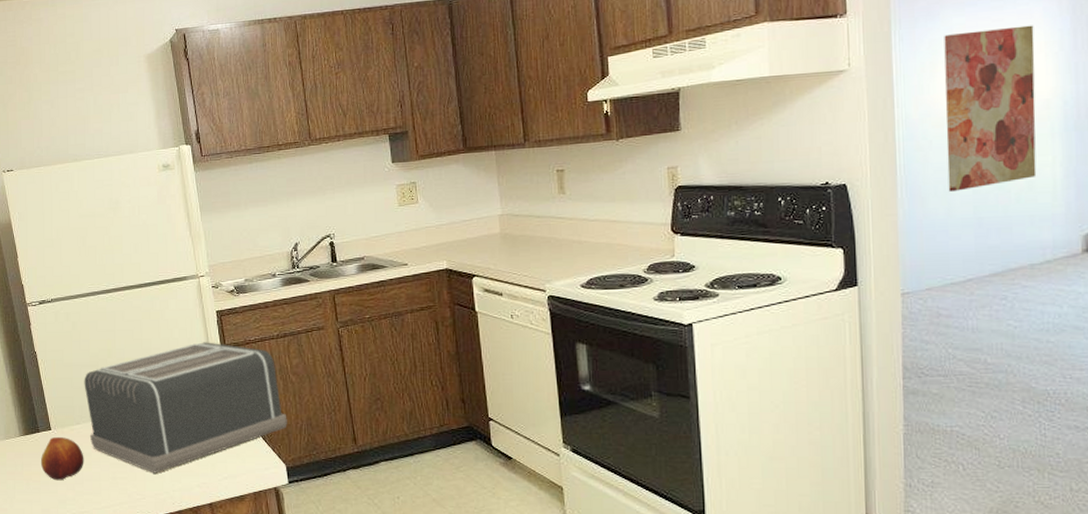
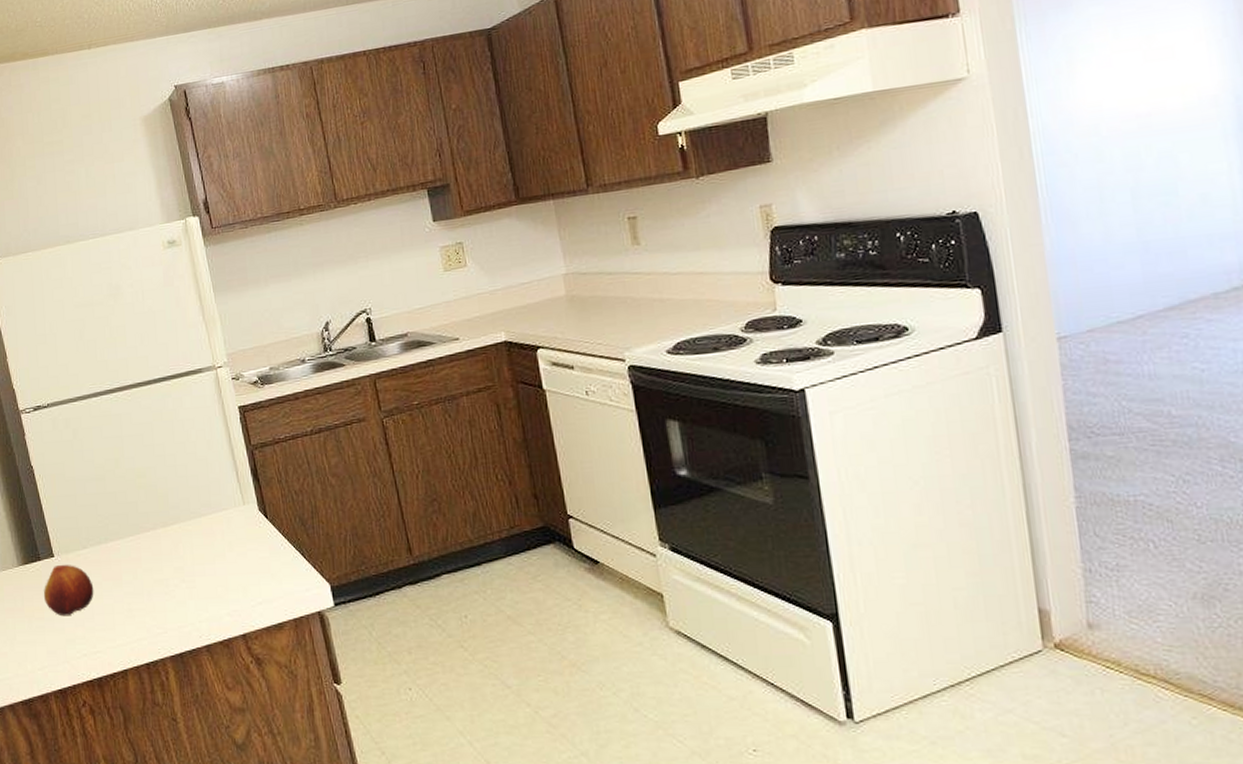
toaster: present [84,342,287,474] -> none [89,443,329,602]
wall art: present [944,25,1037,193] -> none [1080,9,1211,214]

